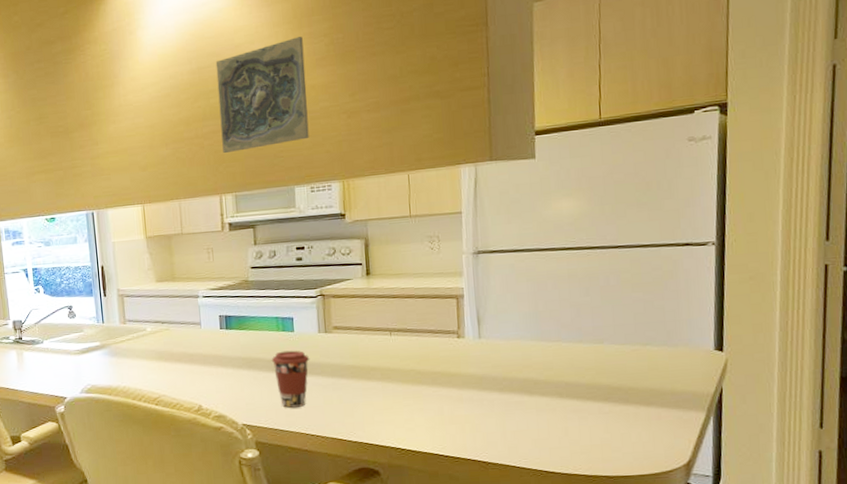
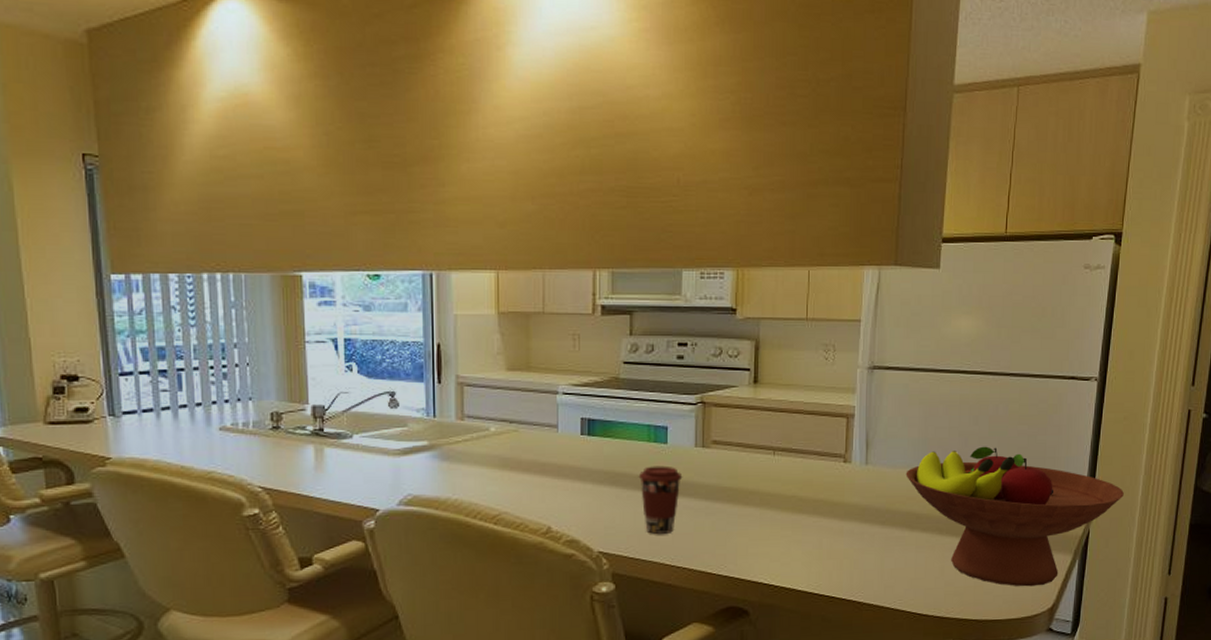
decorative tile: present [215,37,309,154] -> none [601,88,706,219]
fruit bowl: none [519,314,758,444] -> present [905,446,1124,587]

